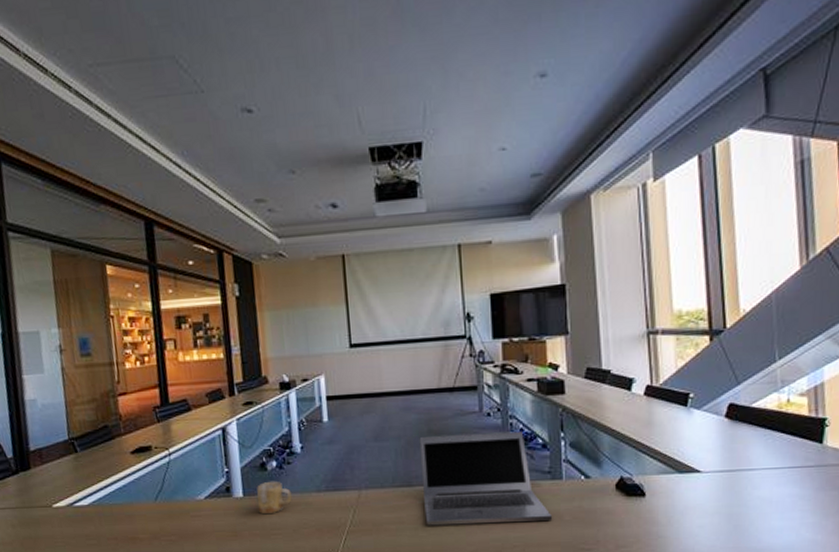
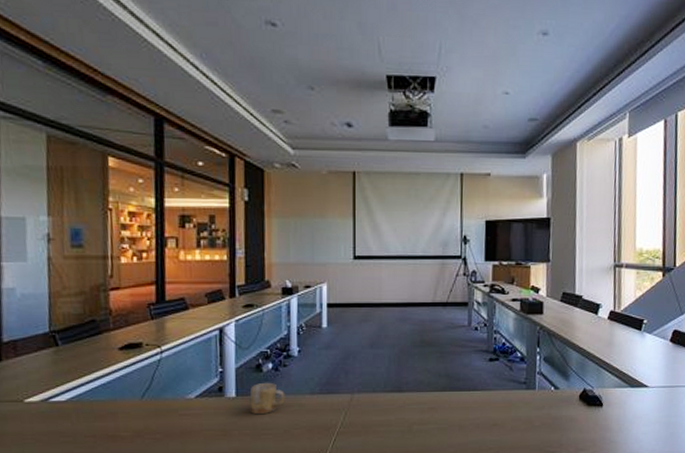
laptop: present [419,431,553,526] -> none [411,345,525,429]

